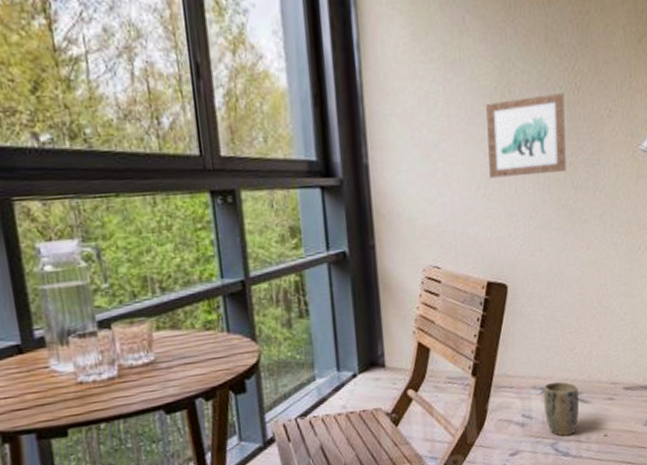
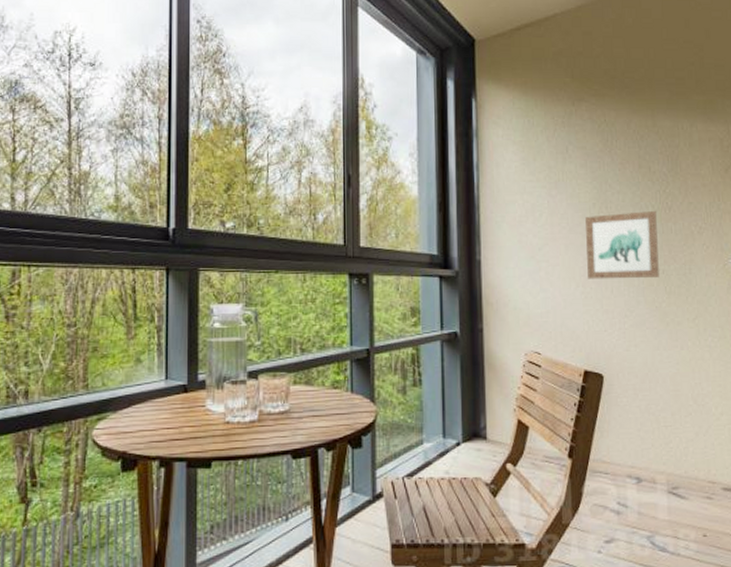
plant pot: present [543,381,579,437] -> none [638,473,676,530]

